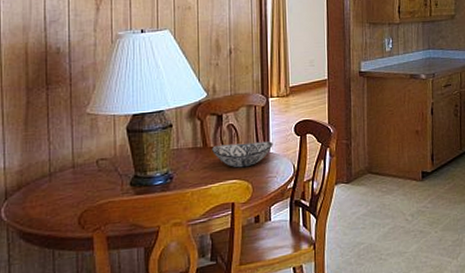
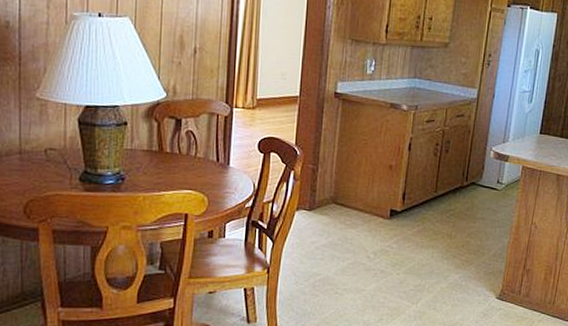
decorative bowl: present [211,141,273,168] -> none [167,151,234,179]

